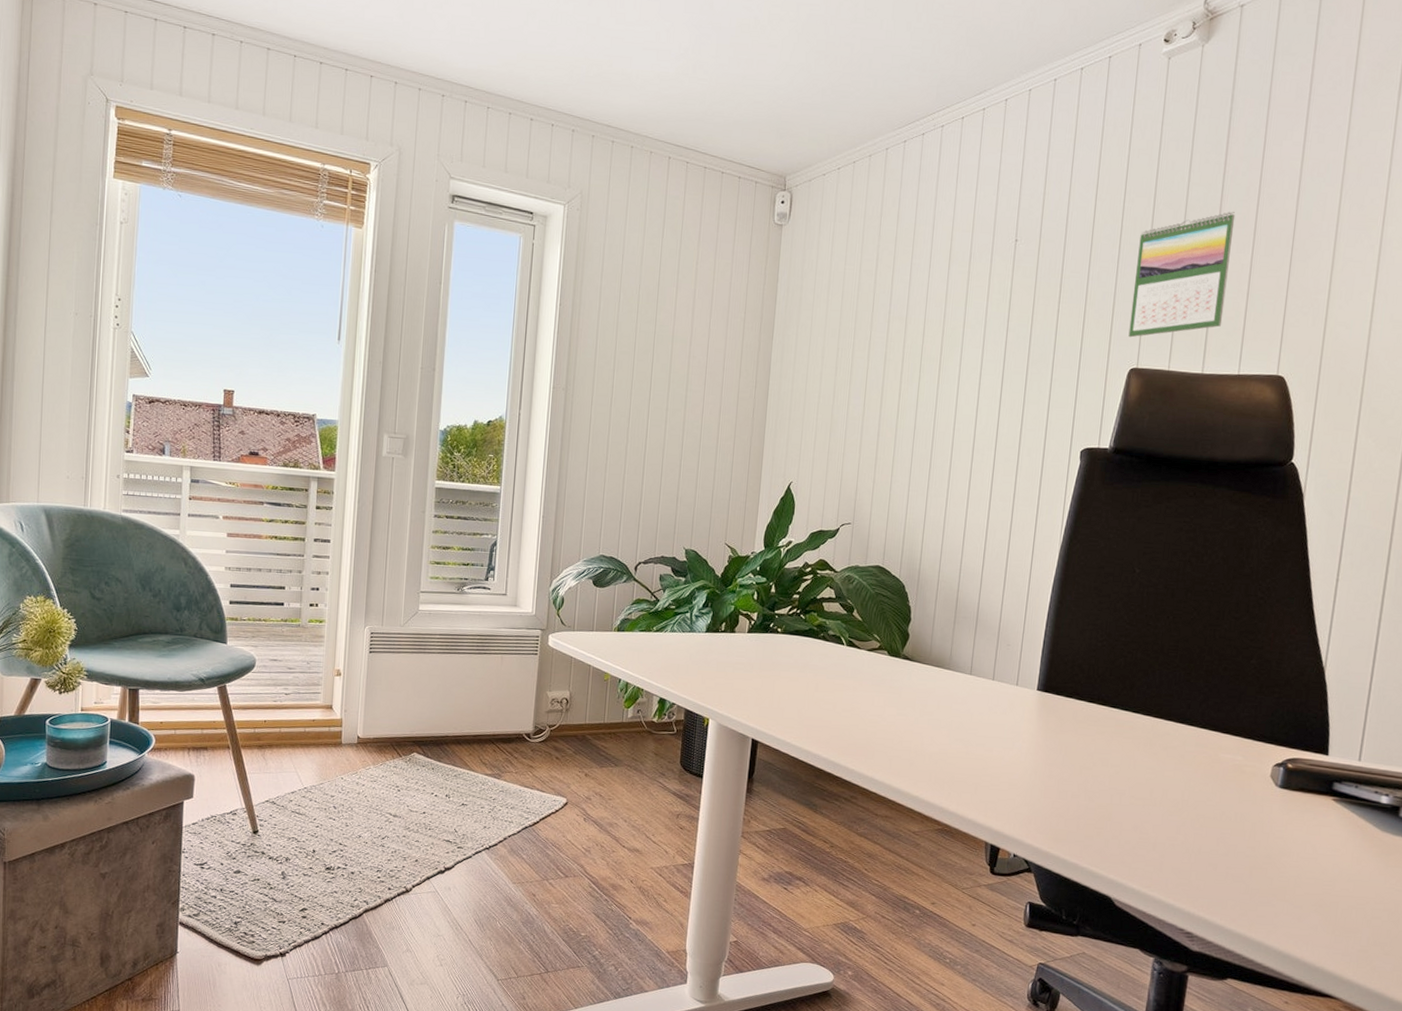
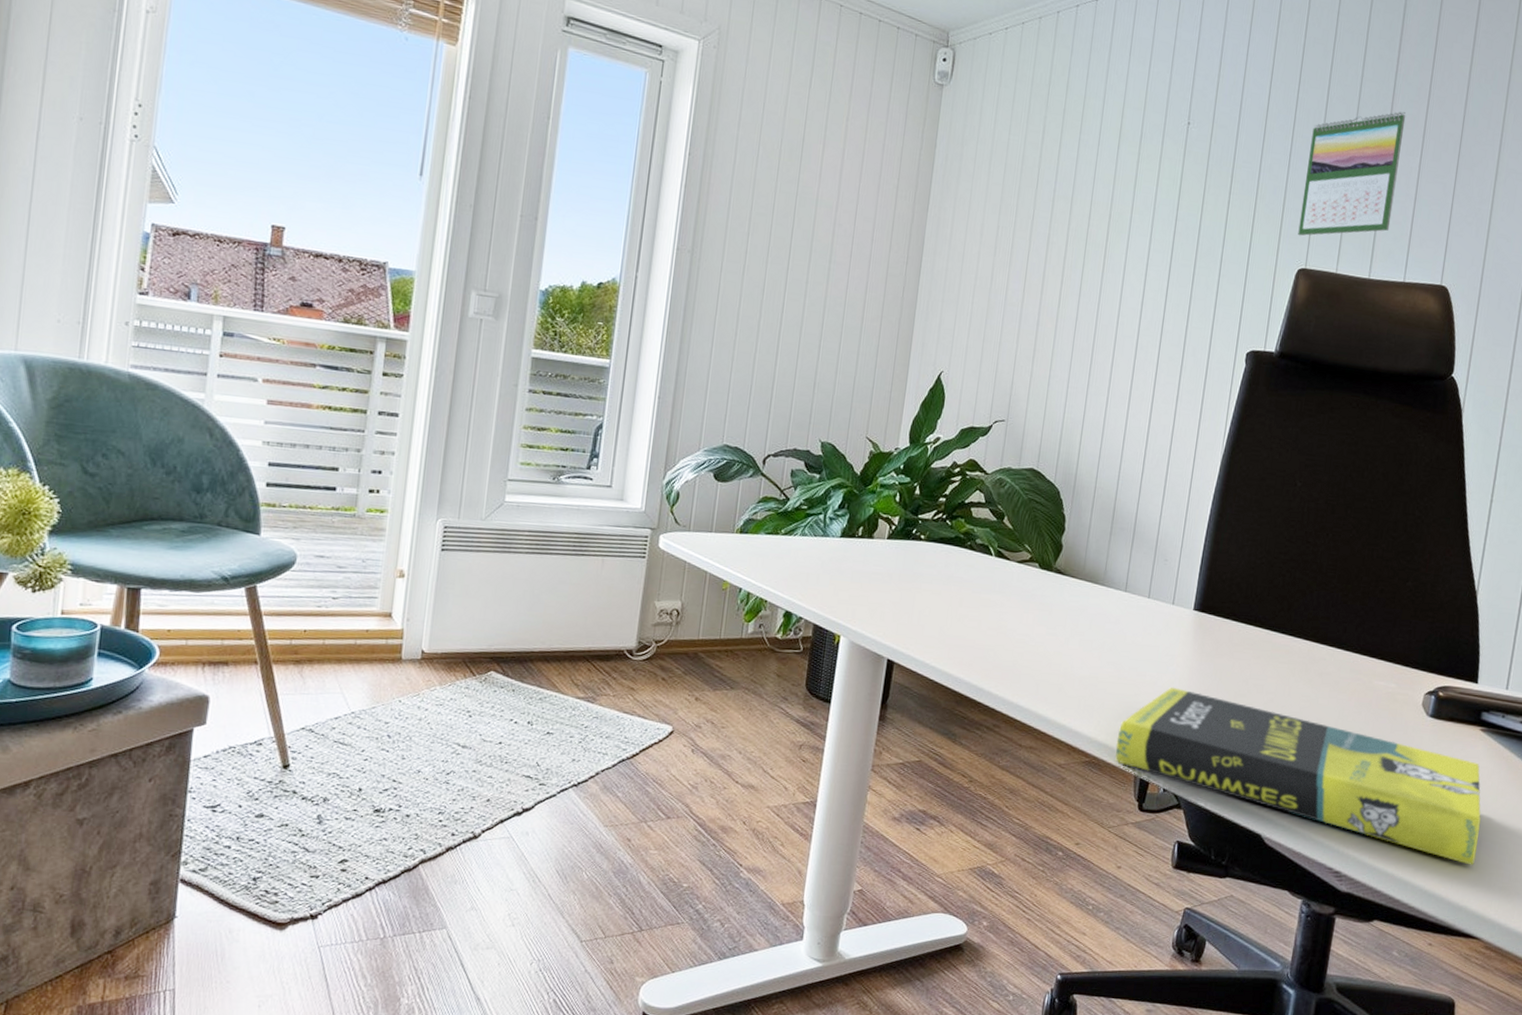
book: none [966,761,1336,929] -> present [1115,687,1481,865]

